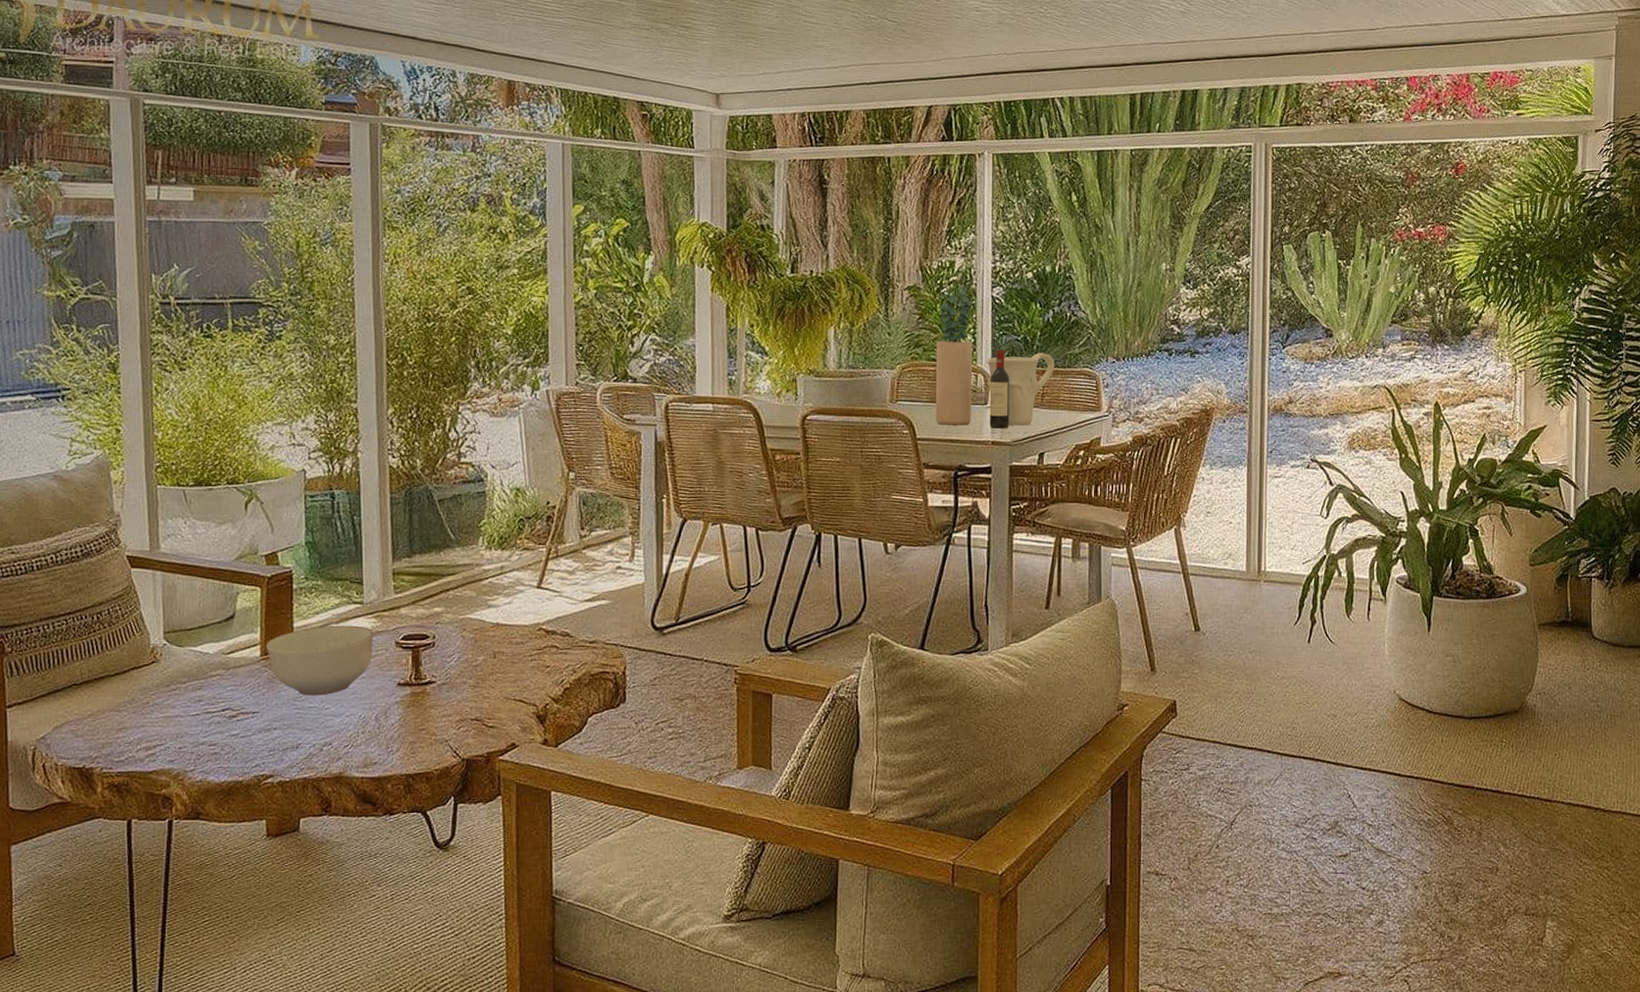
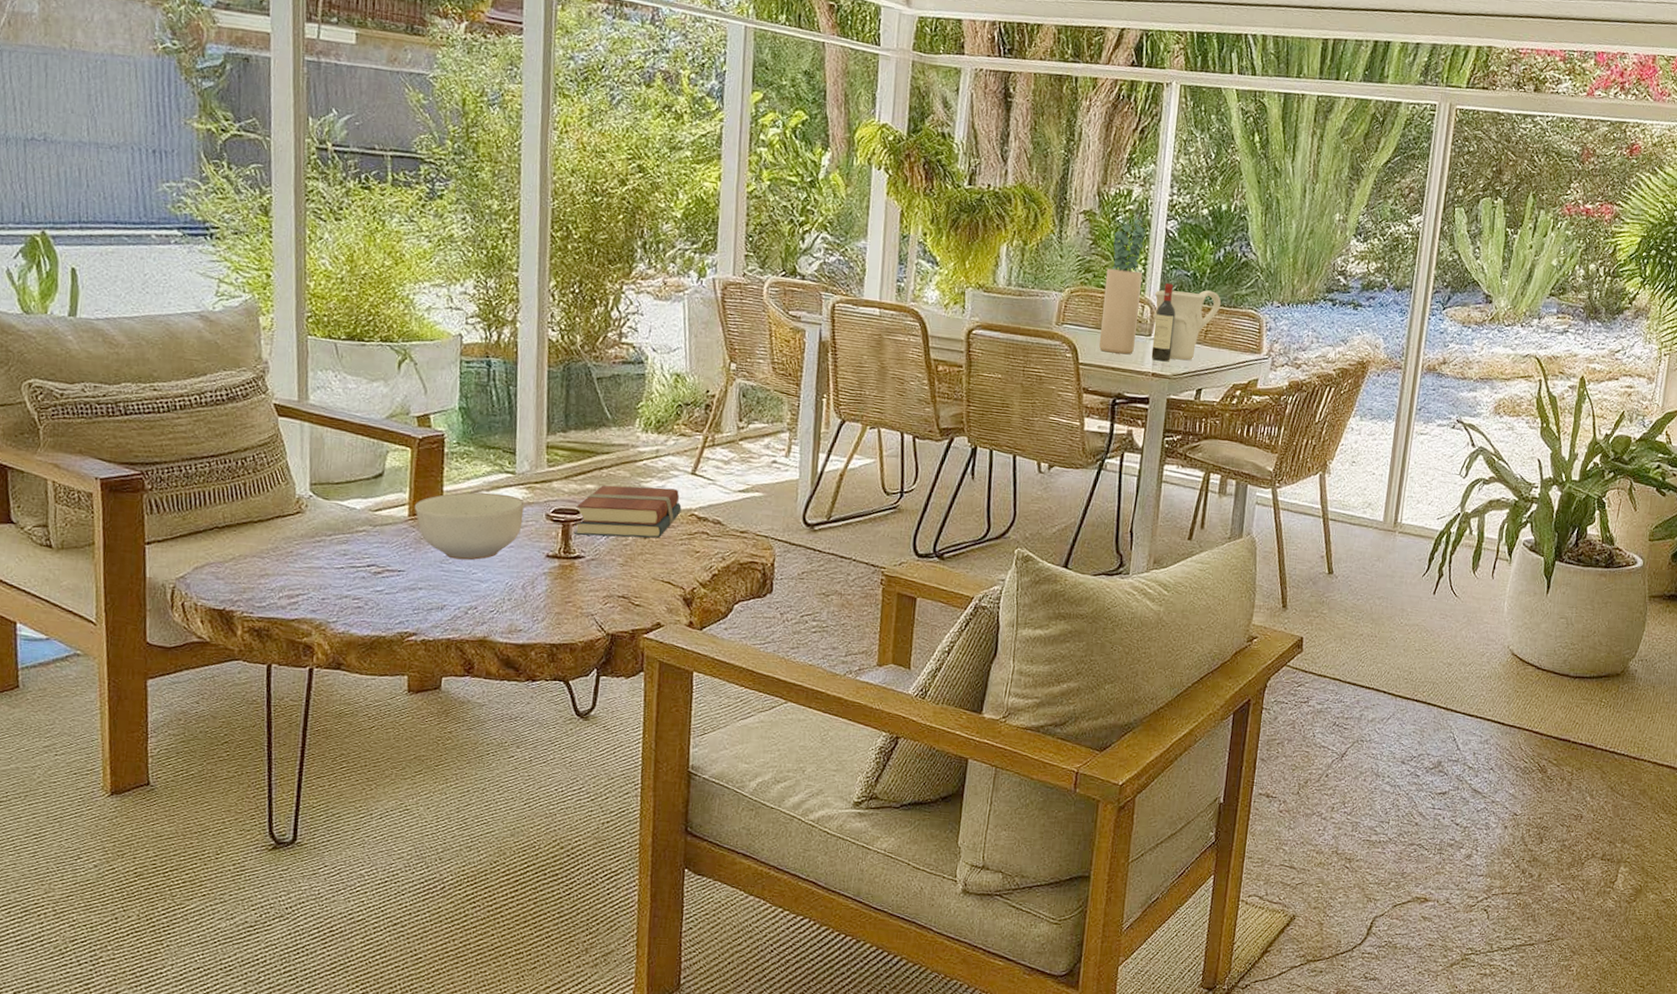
books: none [424,604,529,661] -> present [574,485,682,538]

